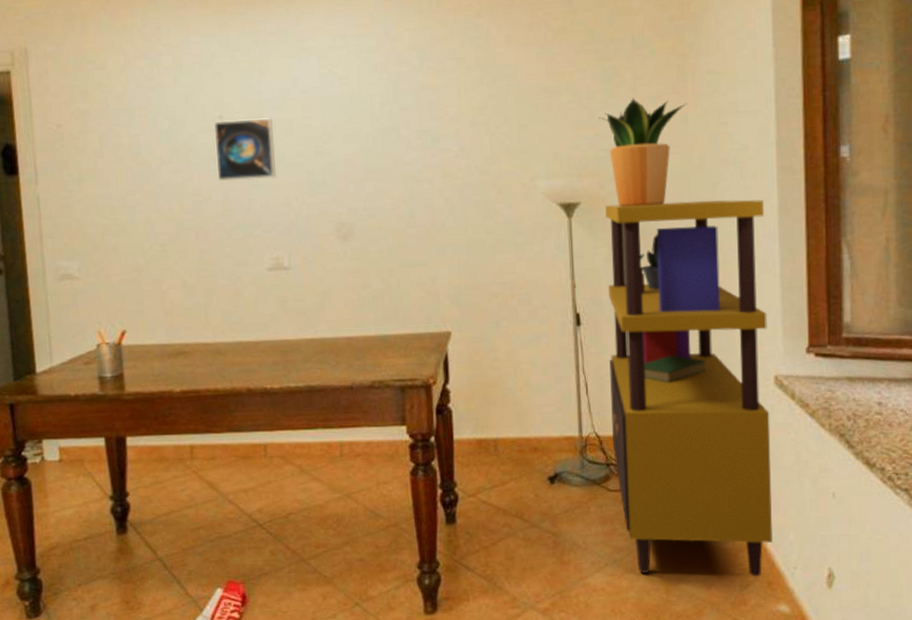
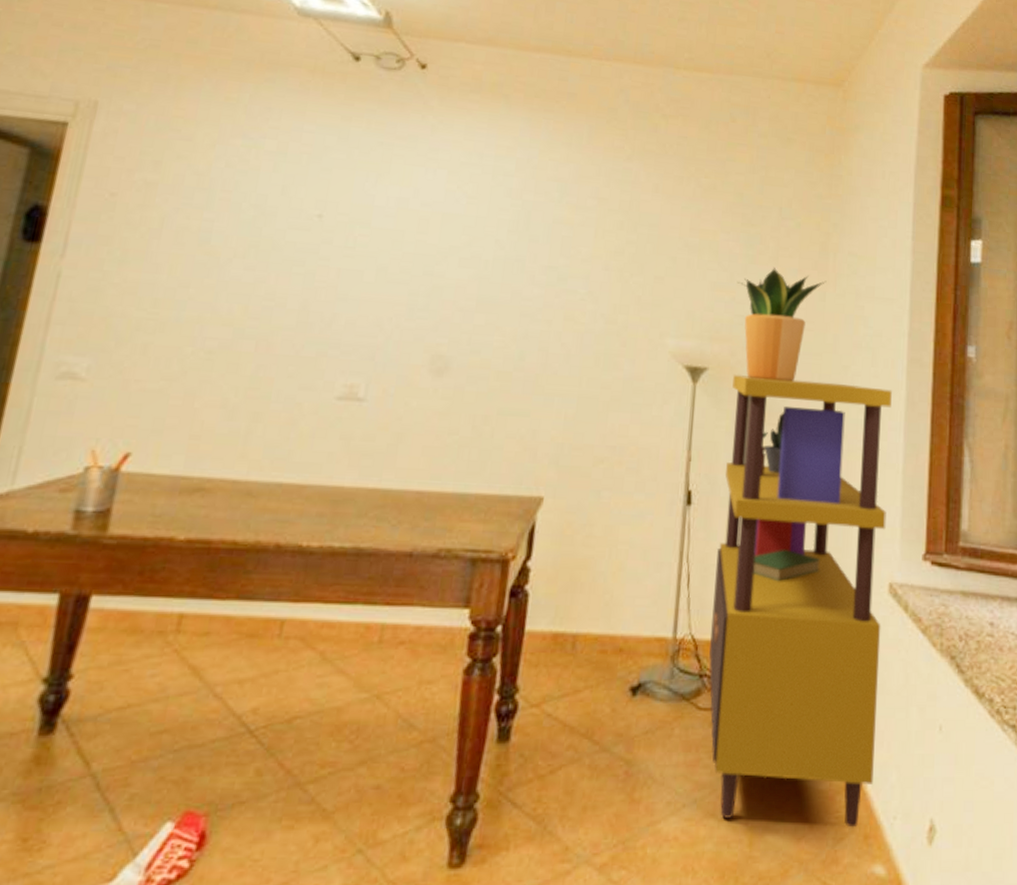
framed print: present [214,118,277,182] -> none [299,220,381,294]

